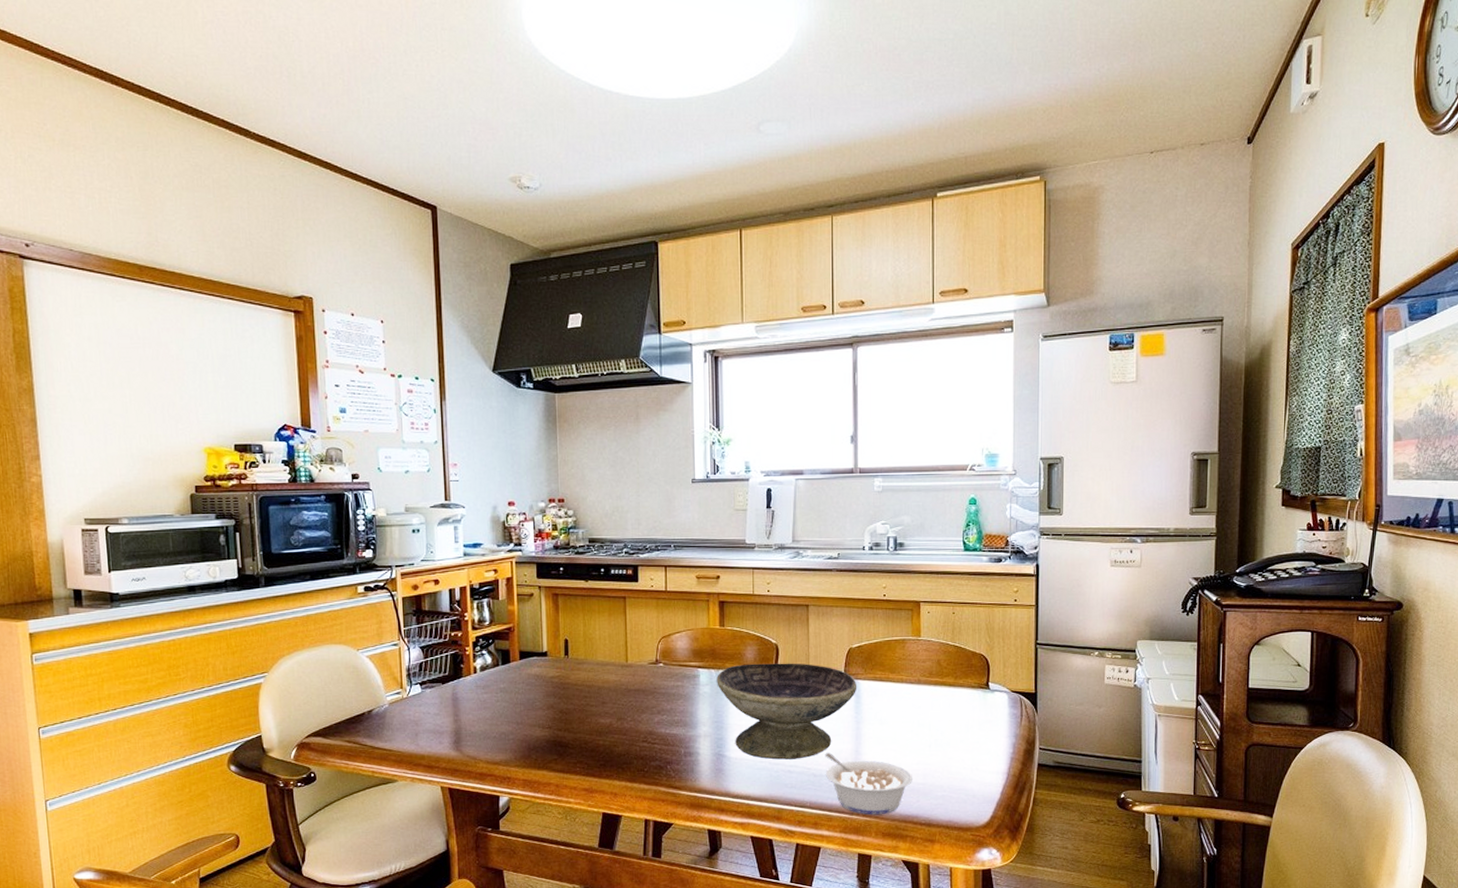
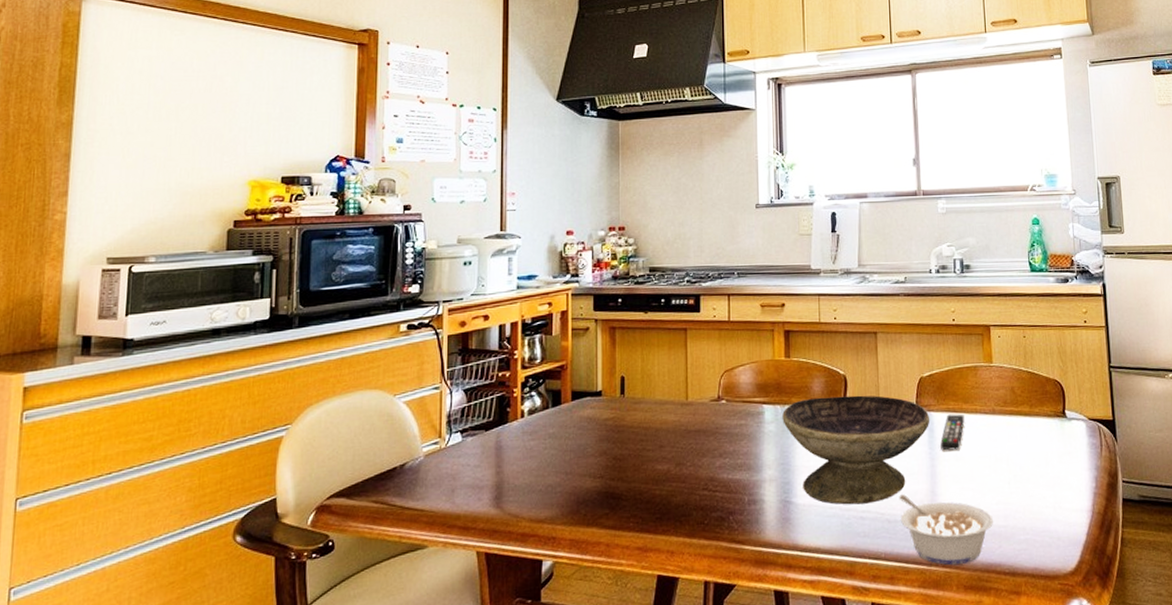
remote control: none [866,682,891,715] -> present [940,414,965,451]

